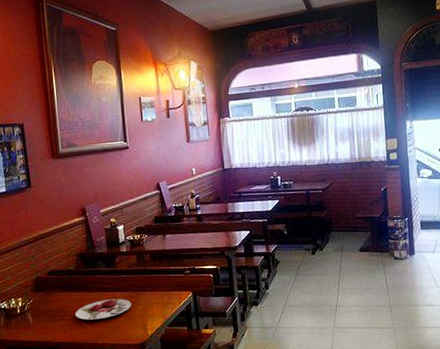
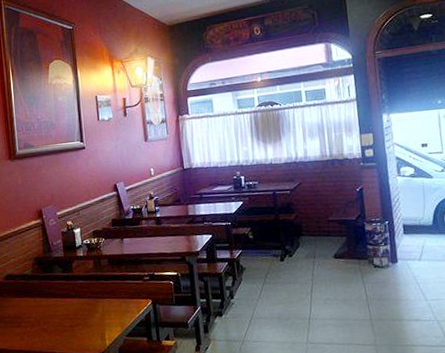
plate: present [75,298,132,320] -> none [31,305,89,328]

